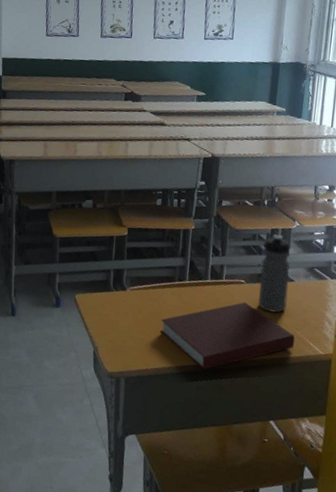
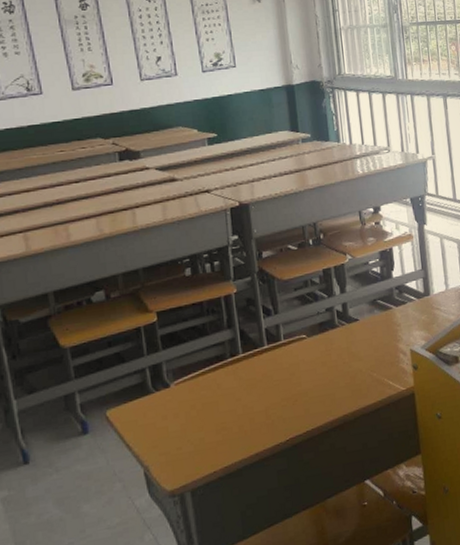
notebook: present [161,302,295,370] -> none [219,359,374,450]
water bottle: present [258,235,291,313] -> none [319,274,358,362]

